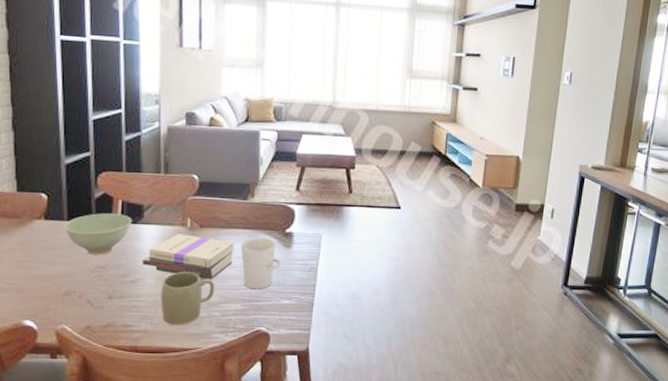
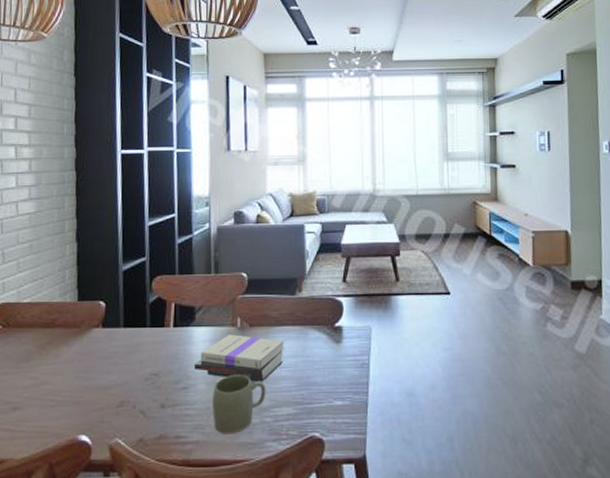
bowl: present [63,213,133,255] -> none [119,317,185,361]
cup: present [240,238,281,290] -> none [290,334,332,391]

